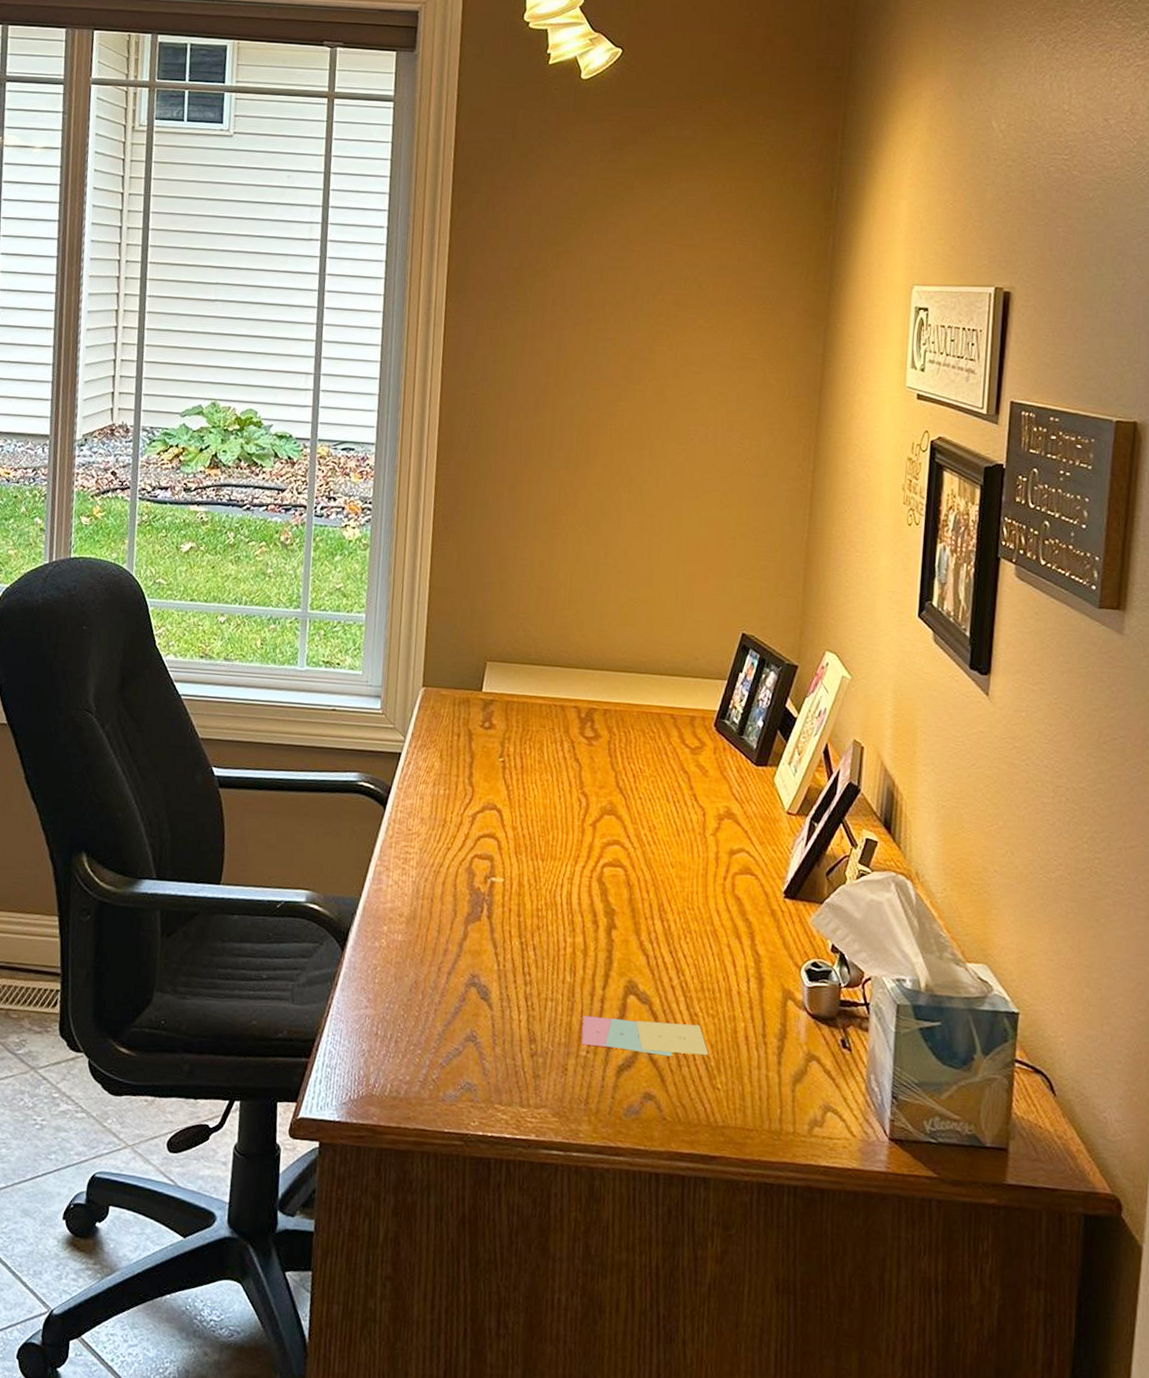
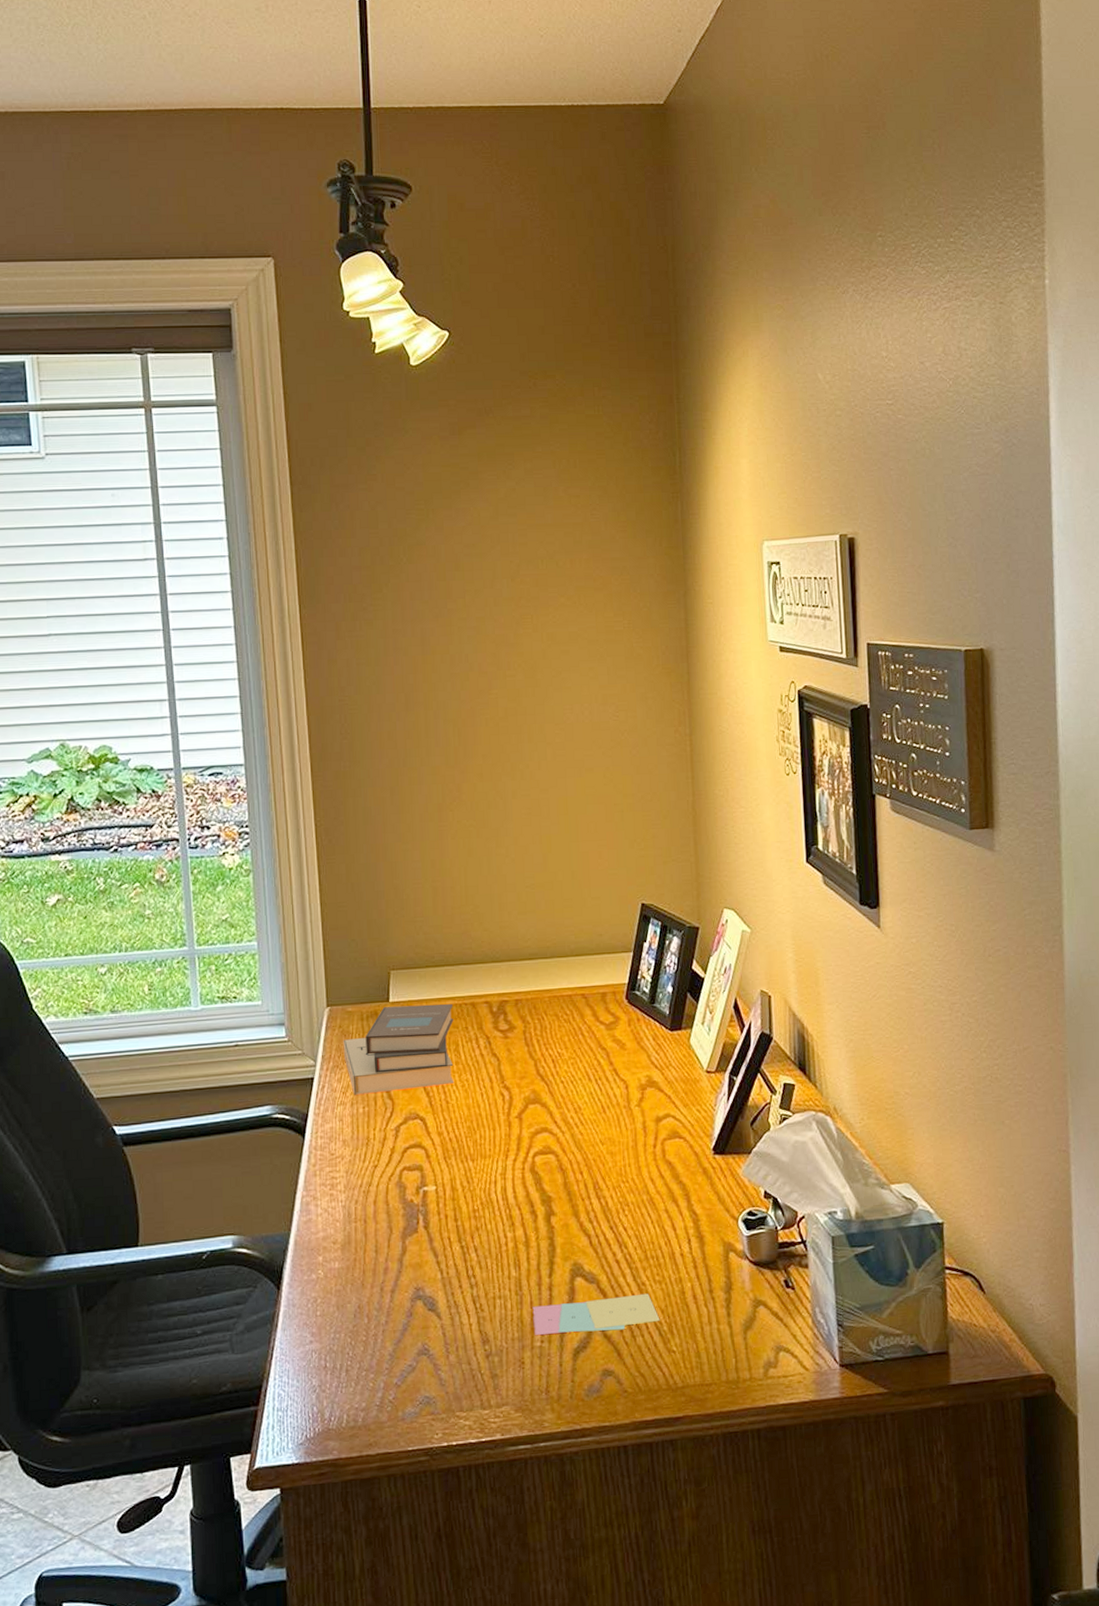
books: none [432,696,543,782] -> present [343,1004,454,1095]

